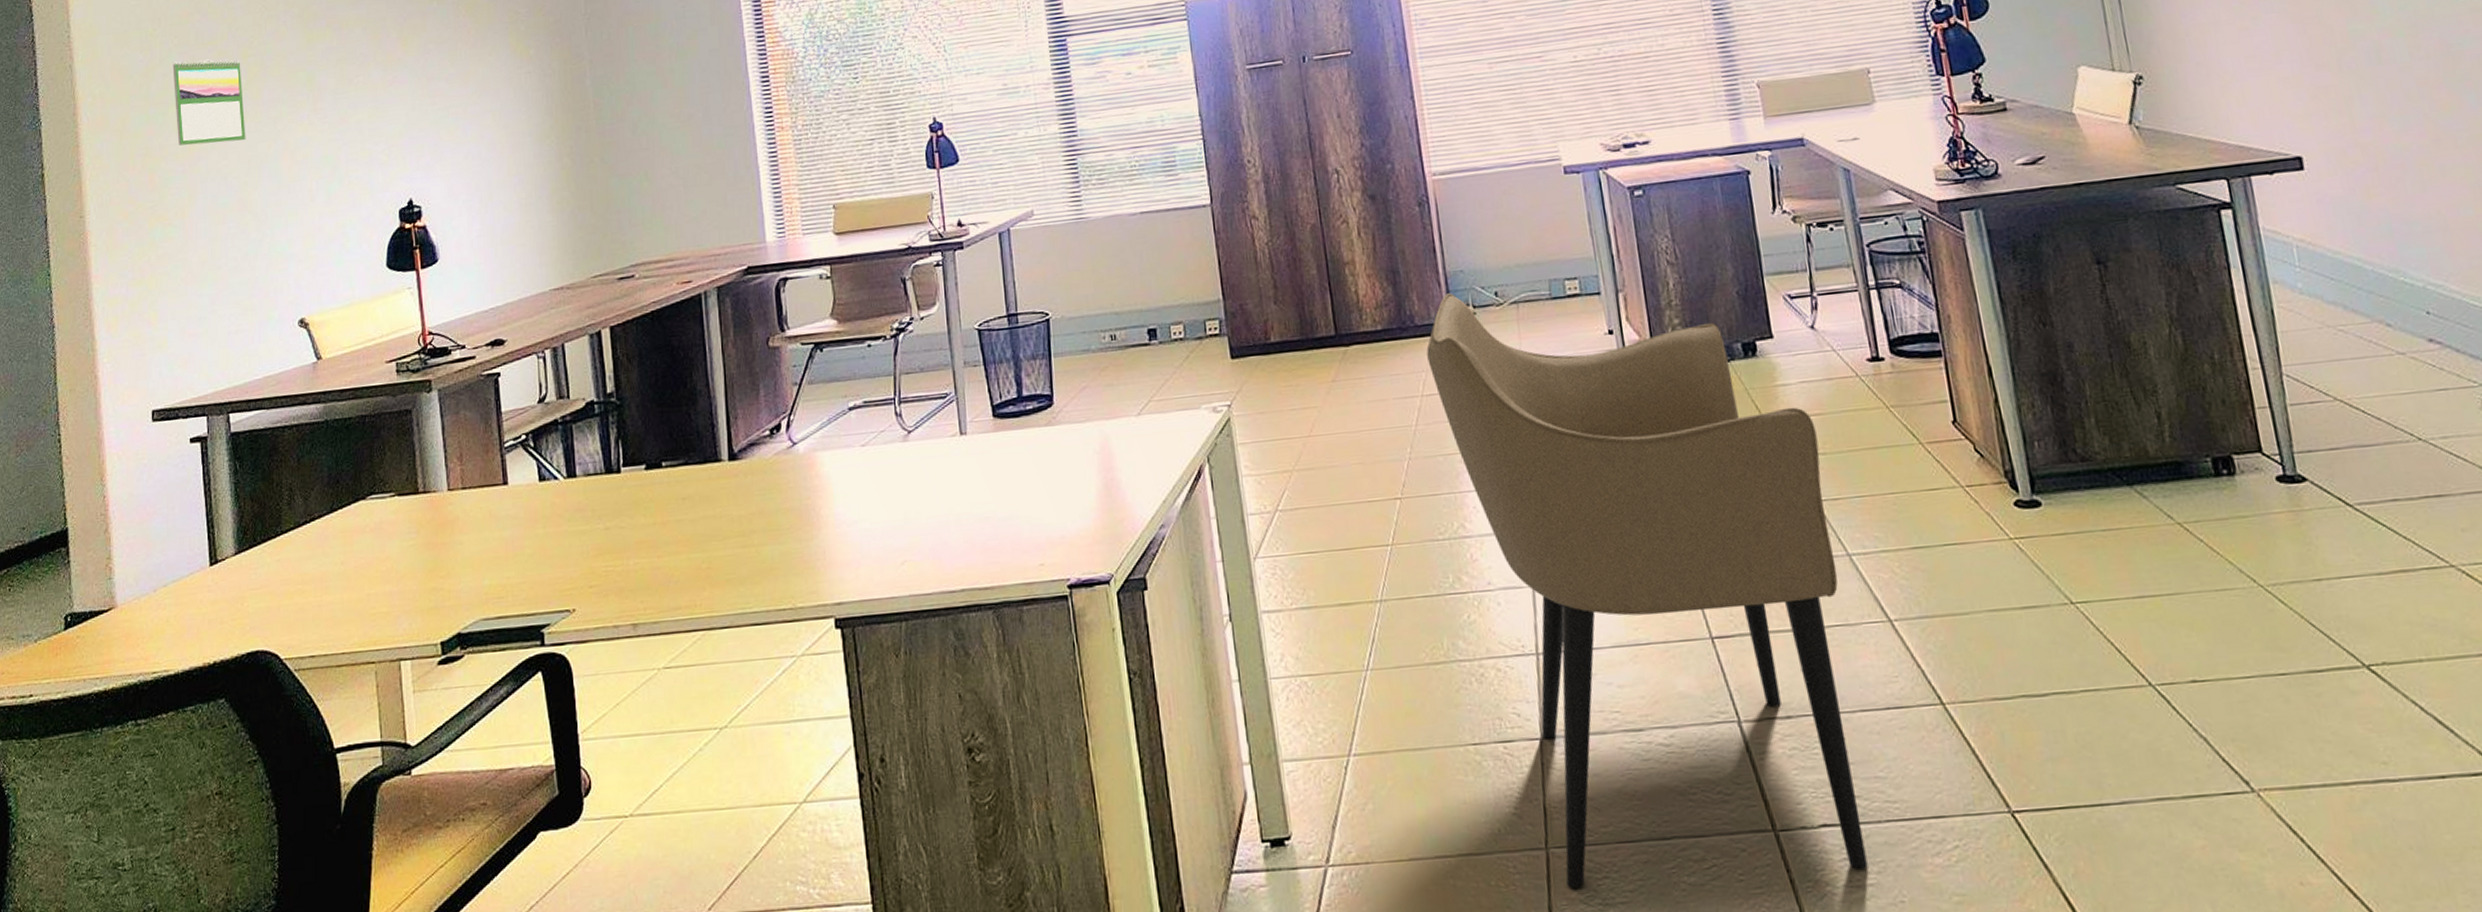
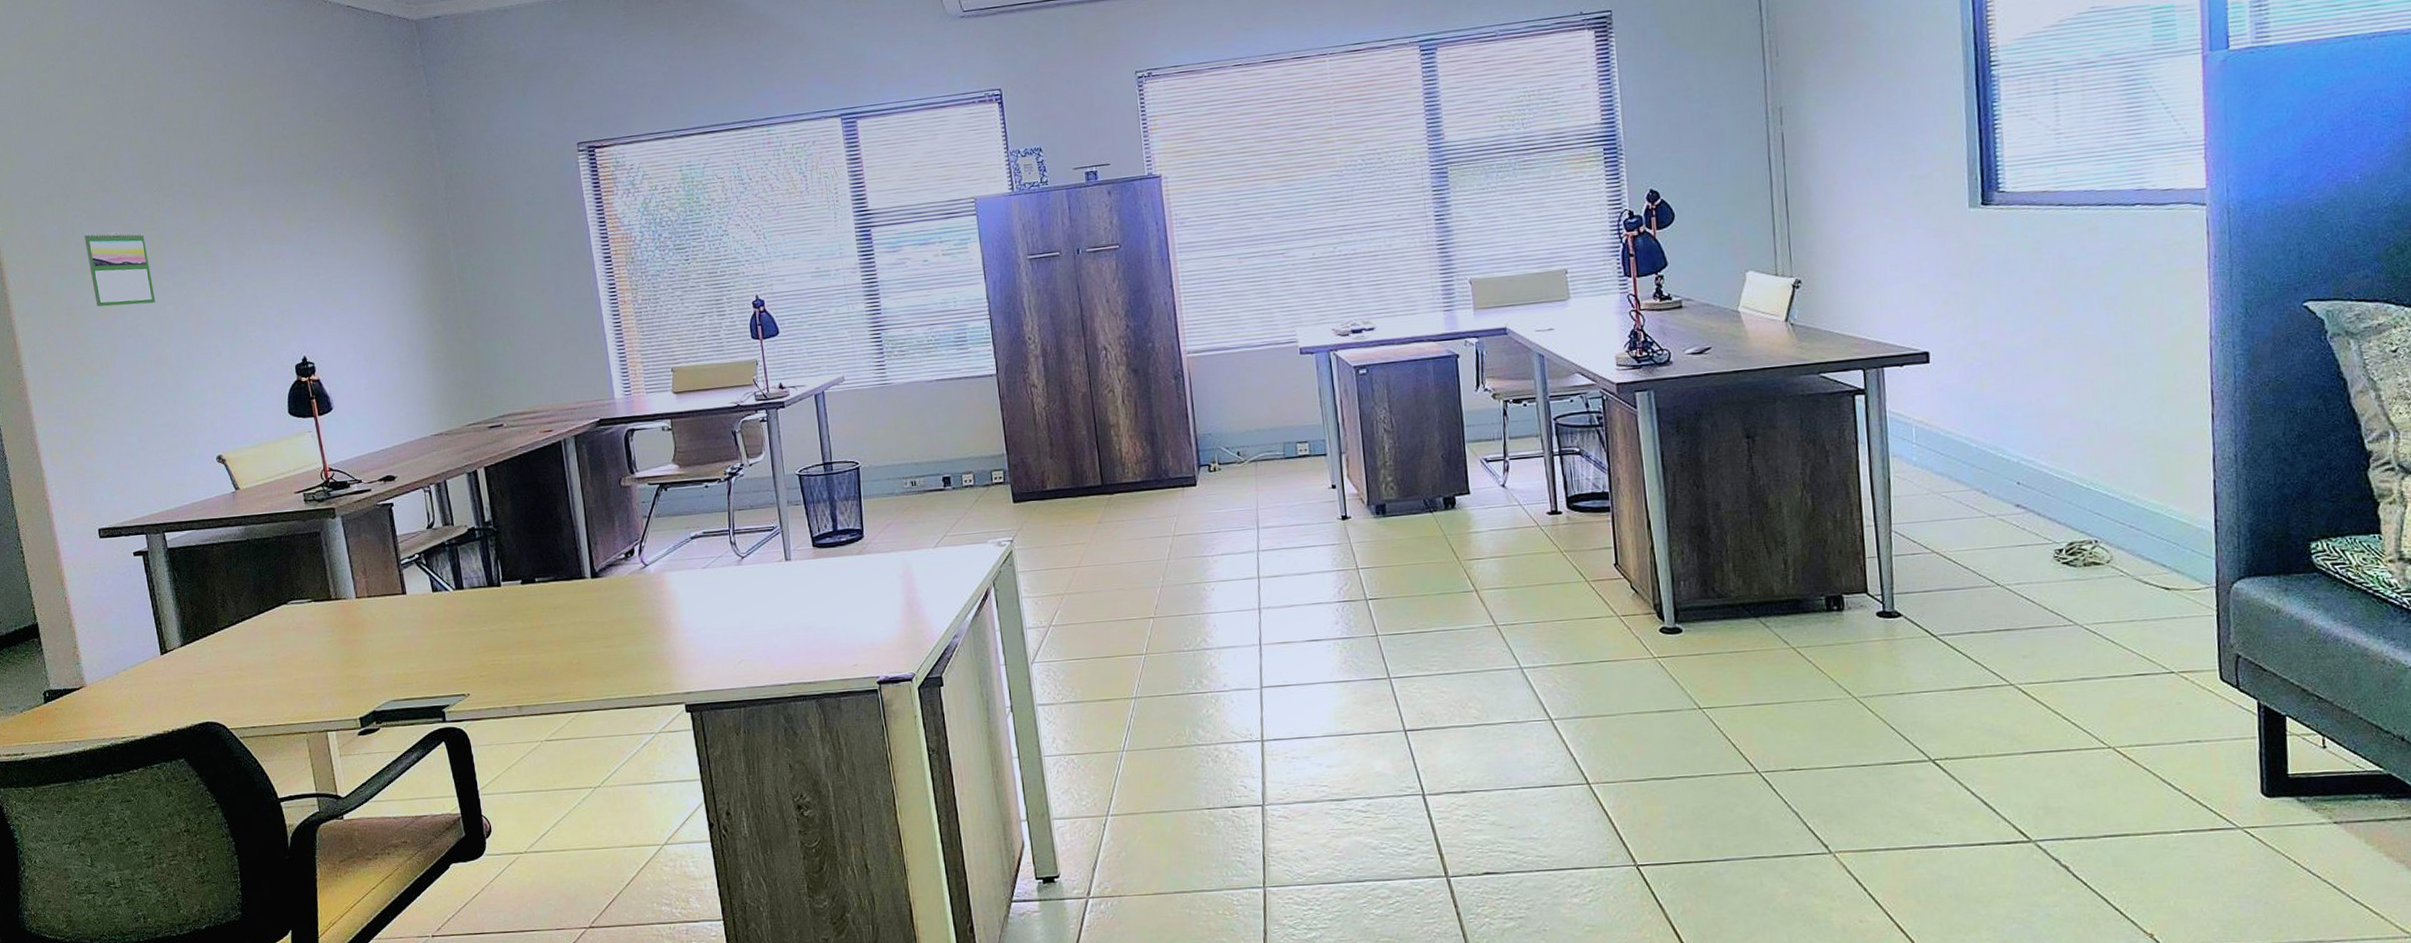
armchair: present [1426,293,1868,889] -> none [1178,452,1519,918]

